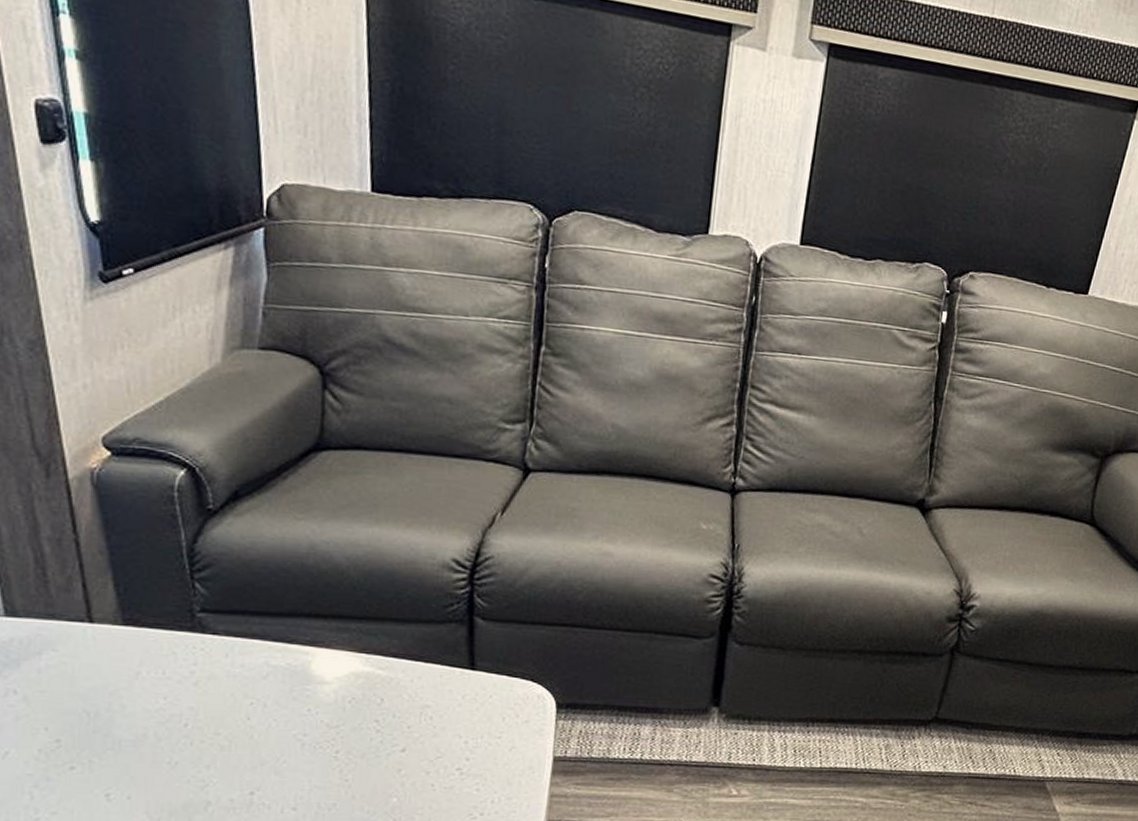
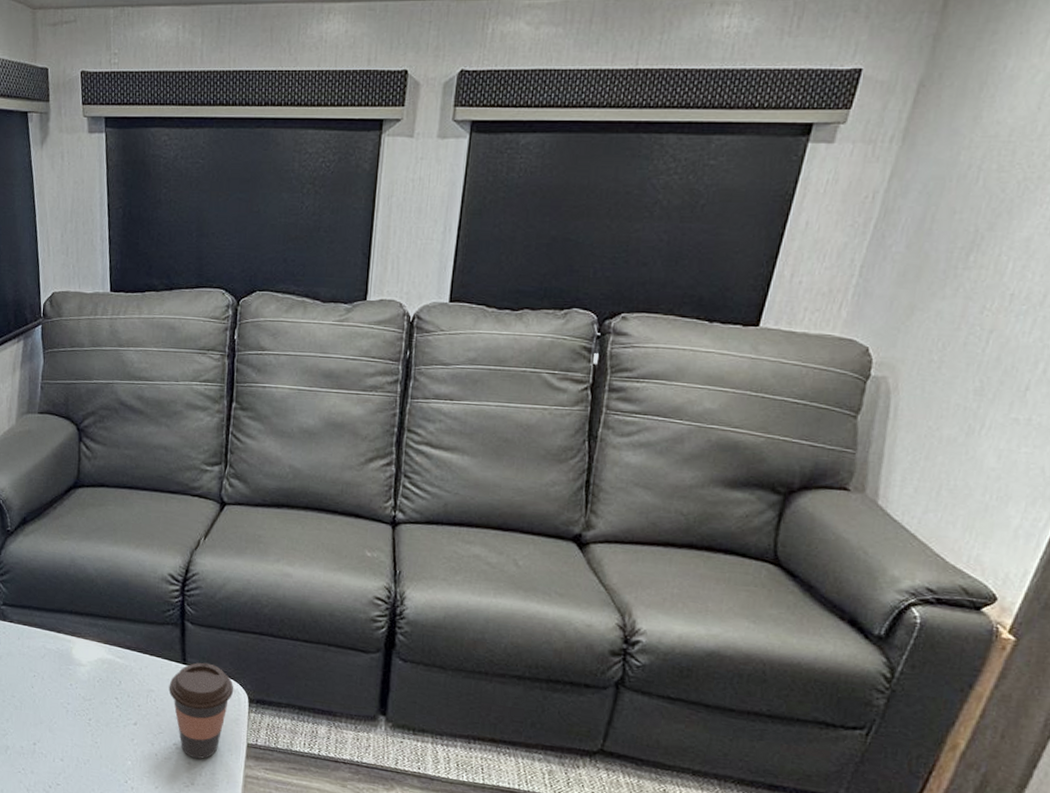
coffee cup: none [450,665,538,784] -> present [169,662,234,759]

